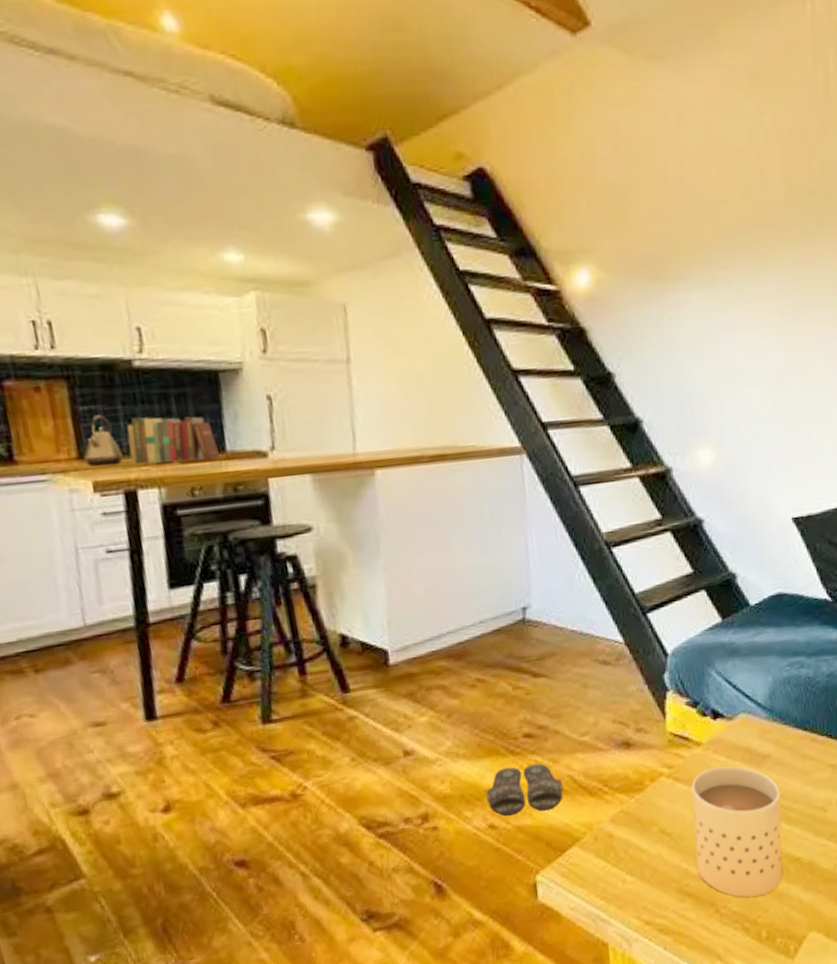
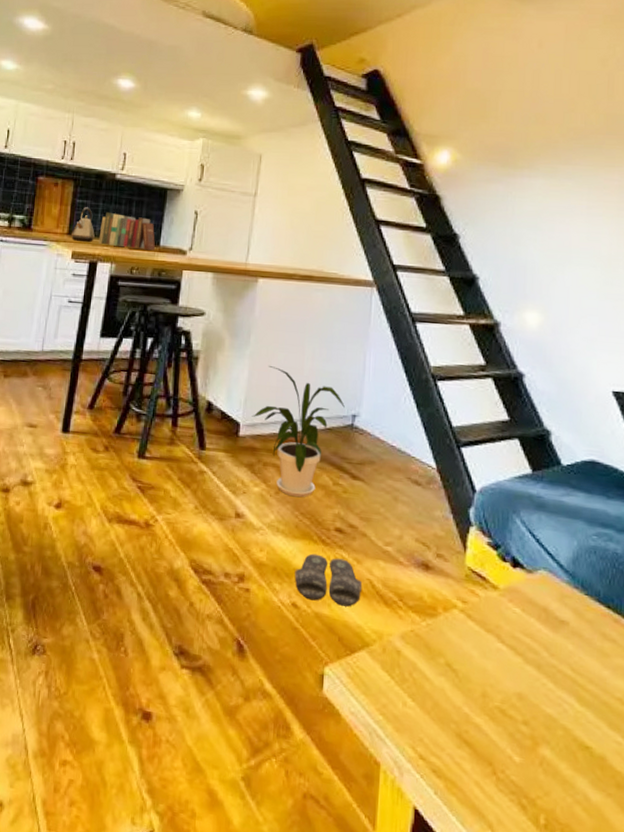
house plant: none [401,573,512,716] -> present [252,365,345,498]
mug: present [691,766,784,898] -> none [478,616,575,775]

